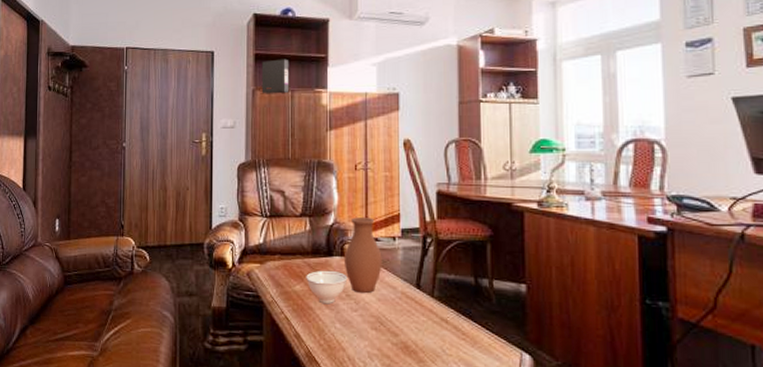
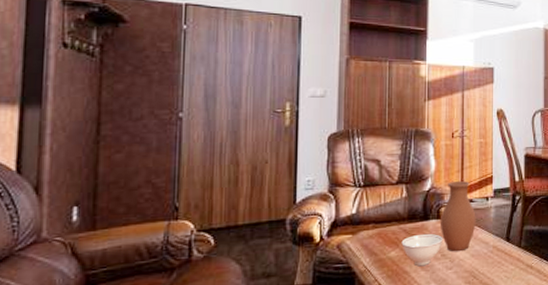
binder: present [261,59,288,94] -> none [356,29,386,64]

